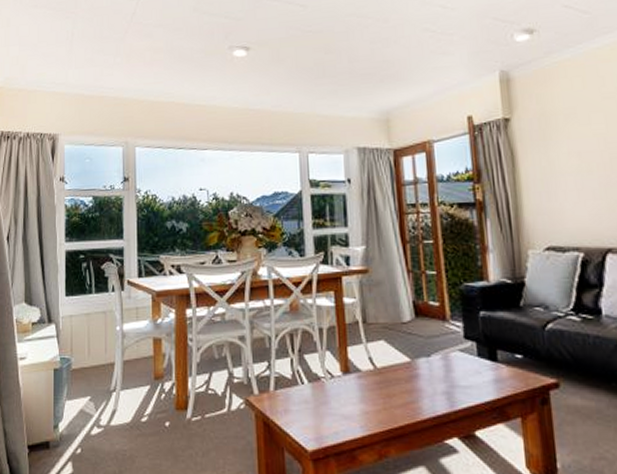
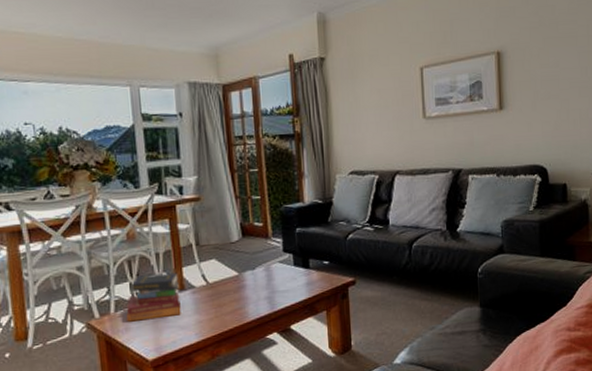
books: none [286,351,345,403] -> present [126,272,181,322]

